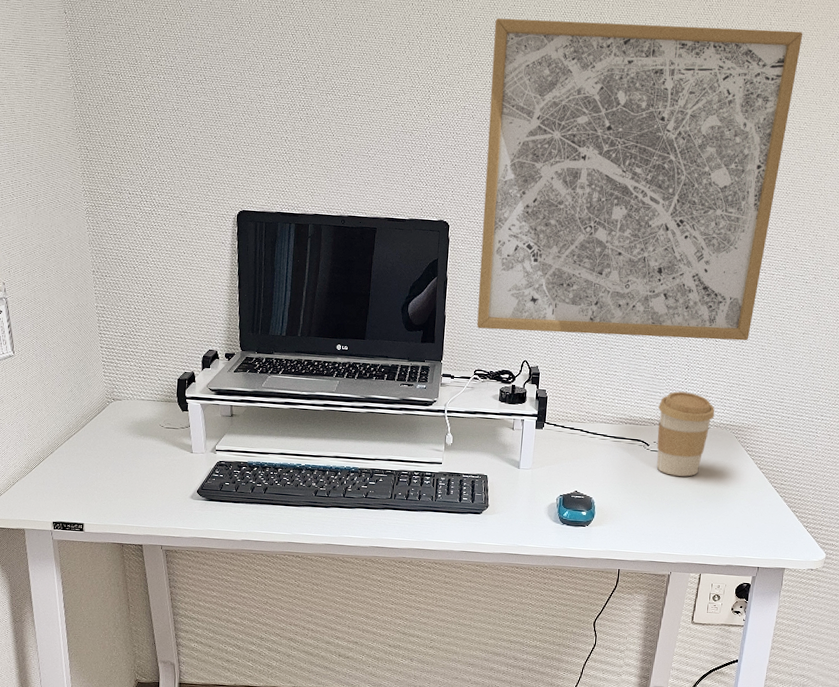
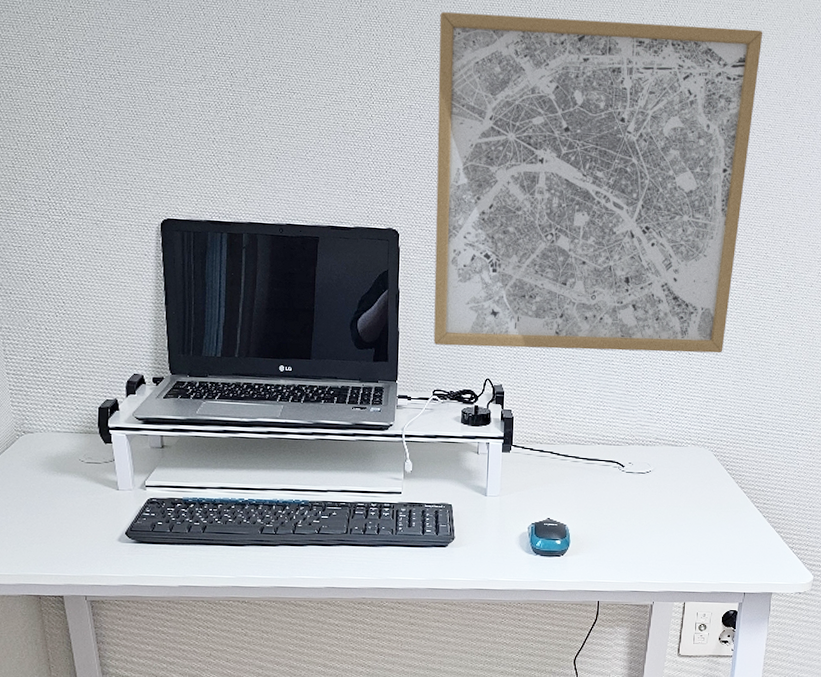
coffee cup: present [656,391,715,477] -> none [632,408,692,499]

